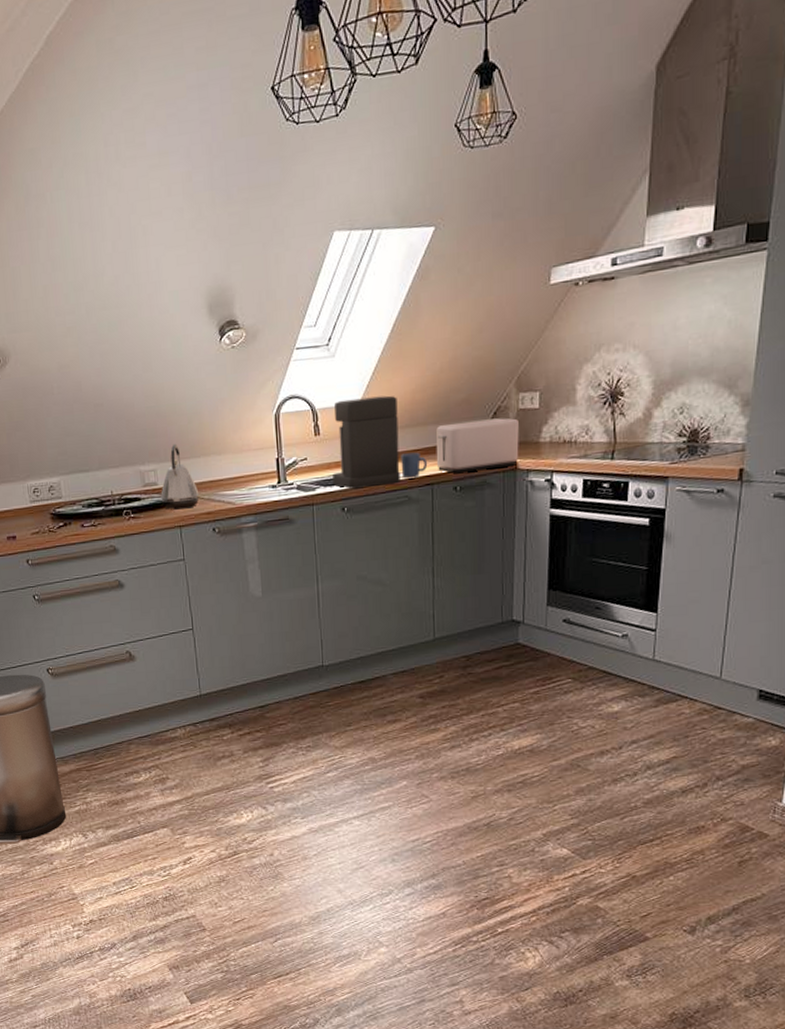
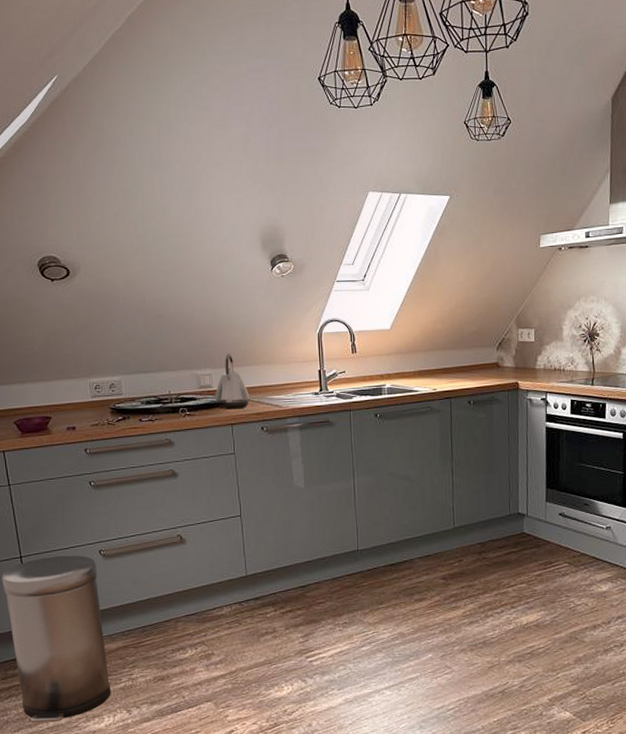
coffee maker: present [332,395,400,490] -> none [367,324,424,399]
mug: present [401,452,428,479] -> none [424,371,447,393]
toaster: present [436,418,519,474] -> none [453,348,520,391]

